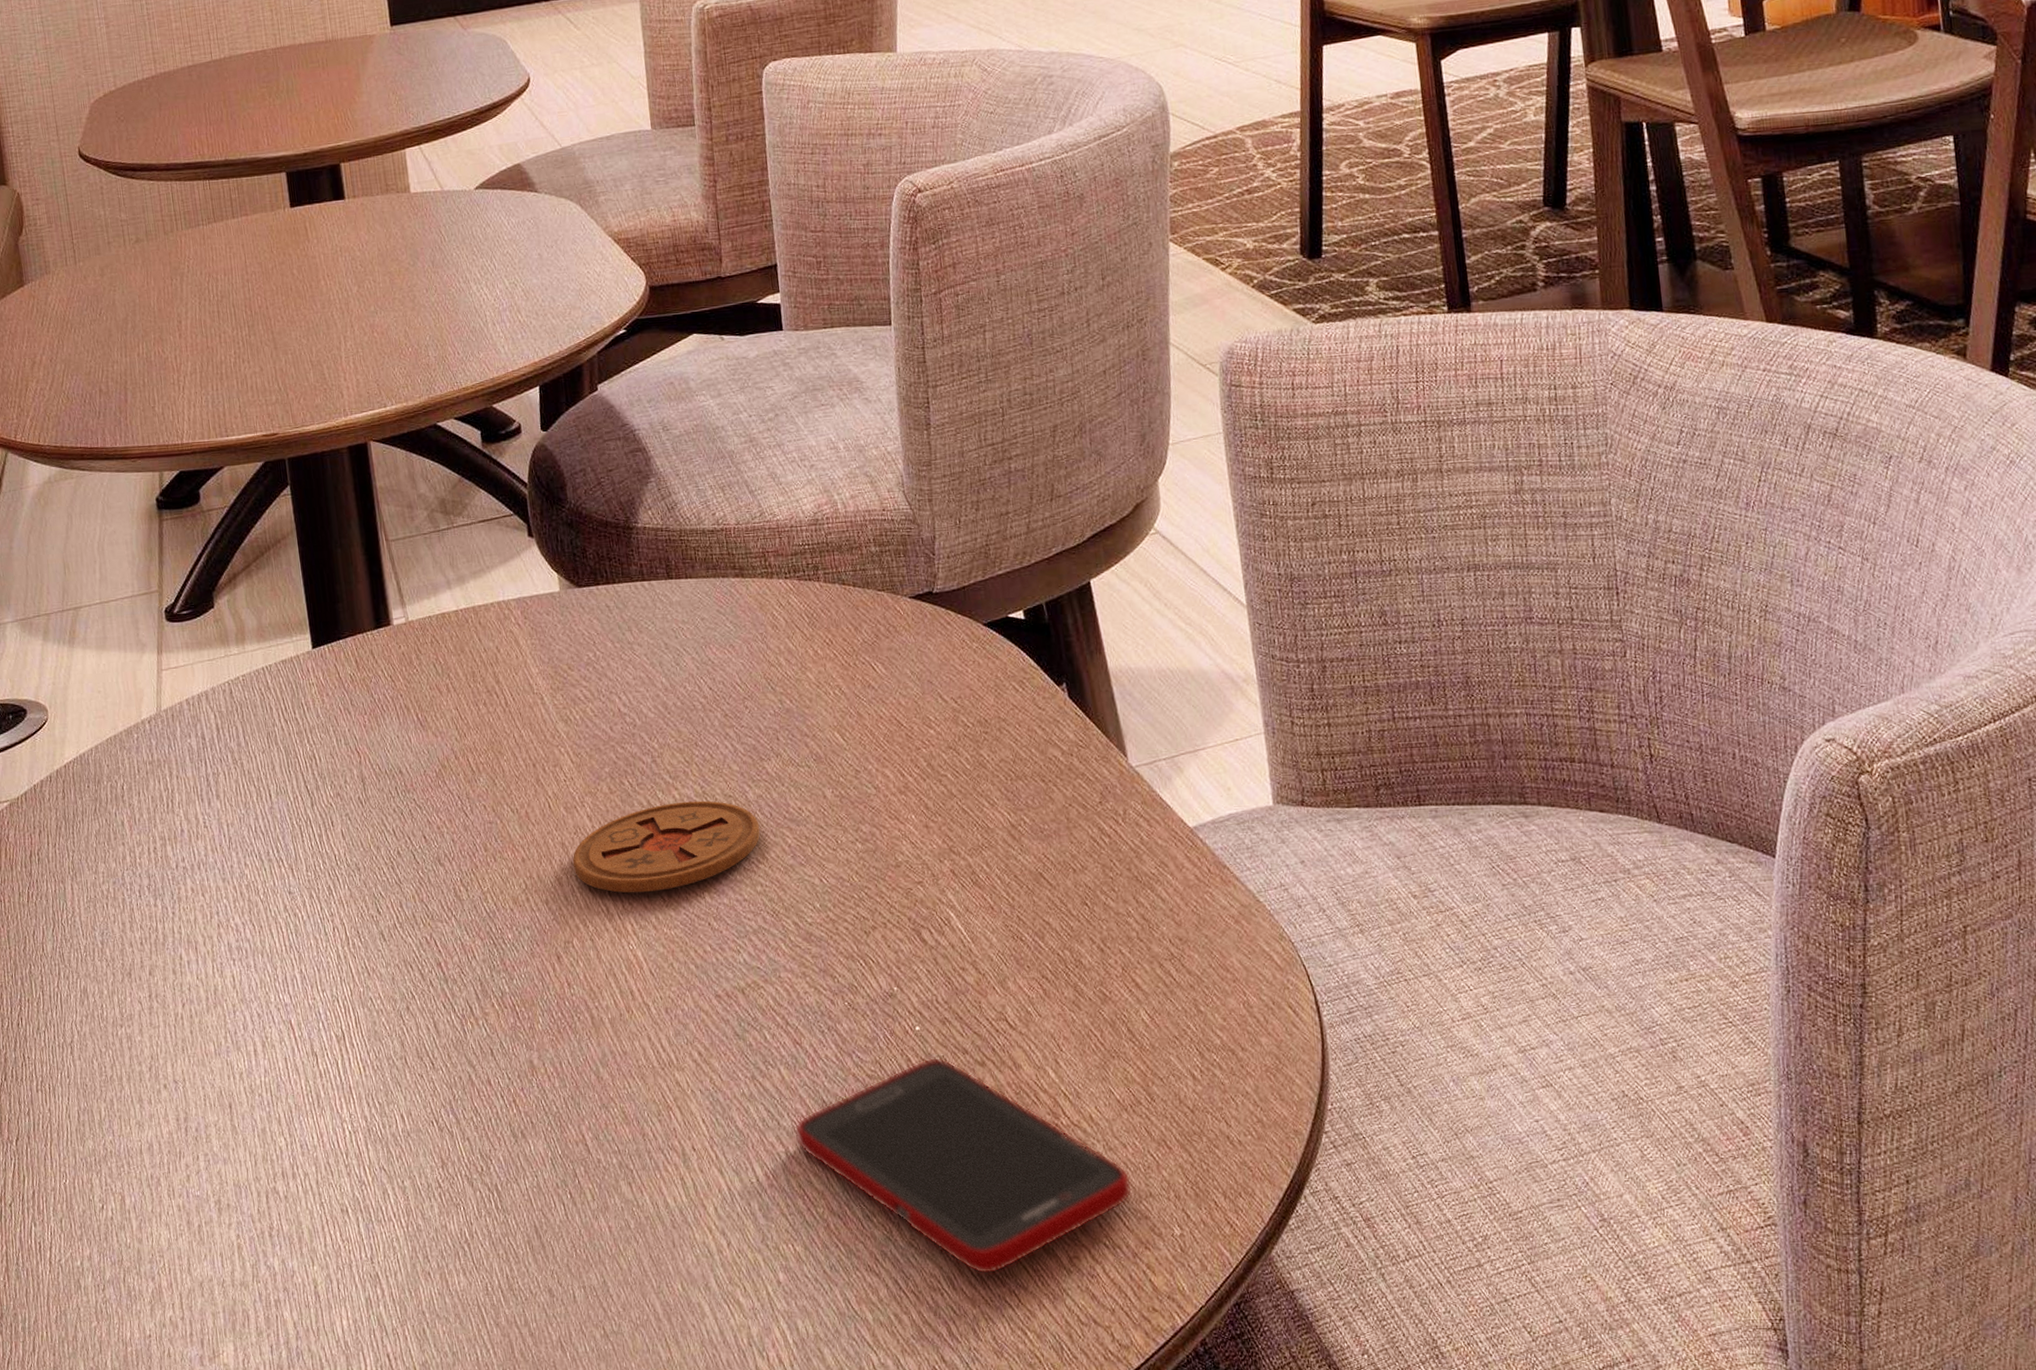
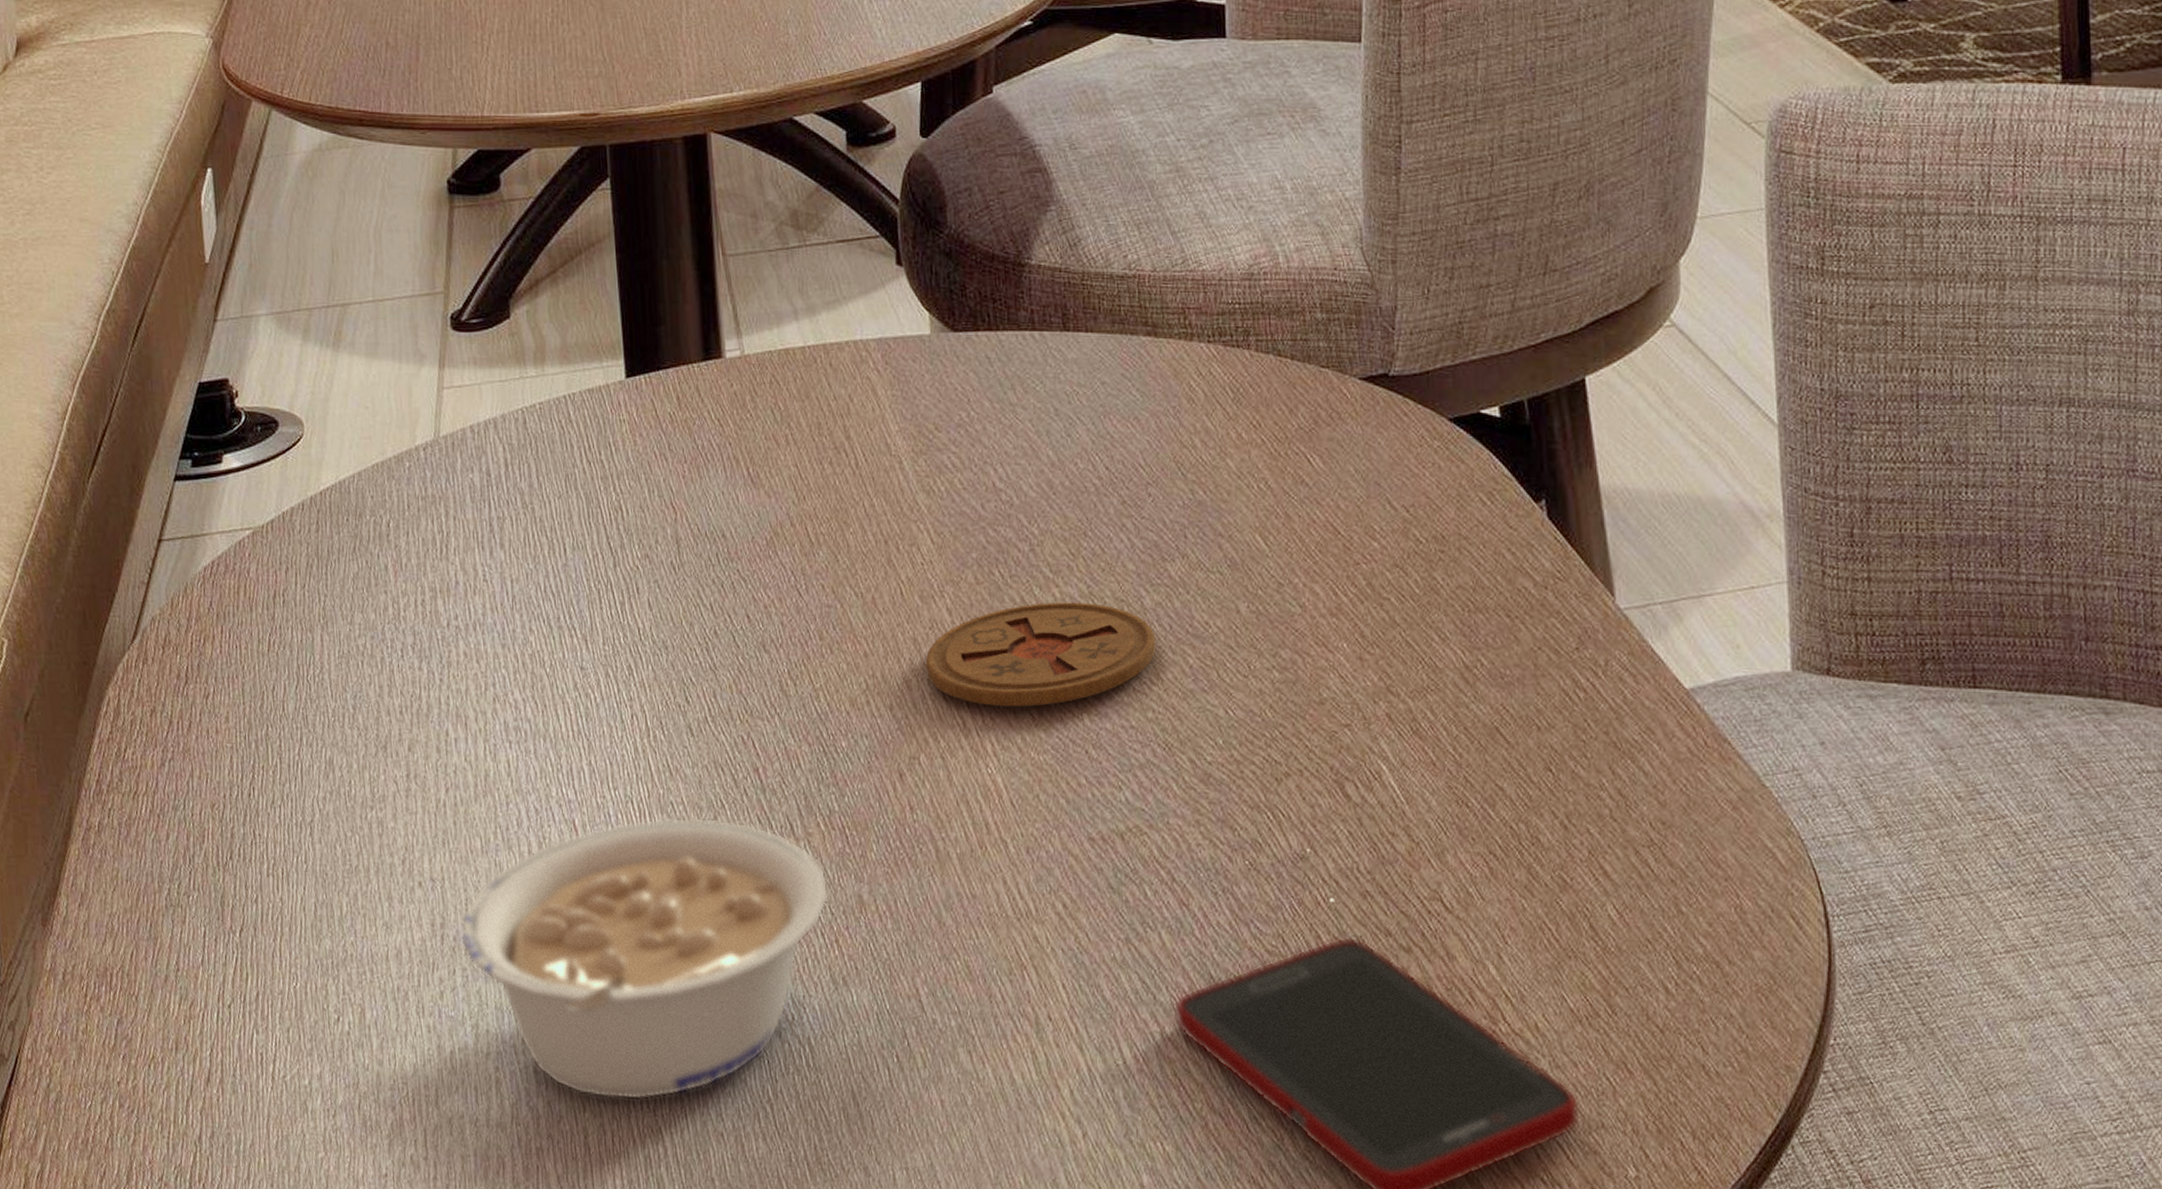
legume: none [201,1008,506,1253] -> present [460,817,829,1101]

